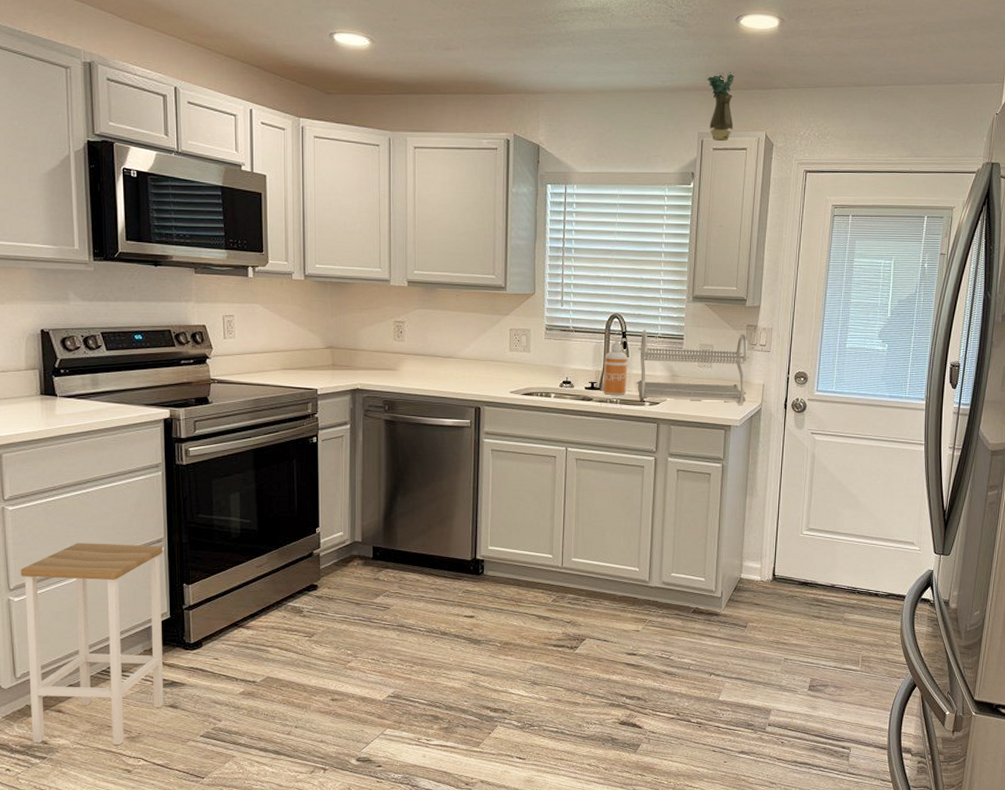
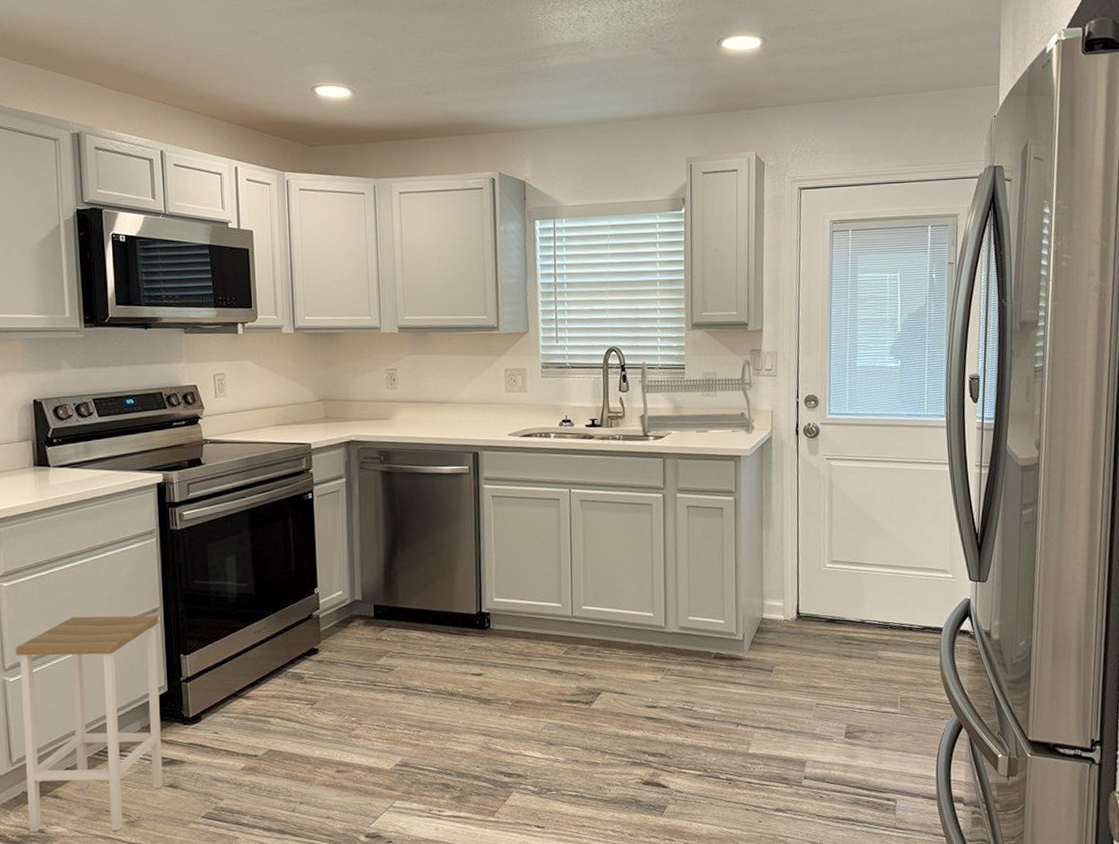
soap dispenser: present [603,338,628,395] -> none [604,371,629,431]
vase: present [707,72,734,142] -> none [691,94,722,165]

